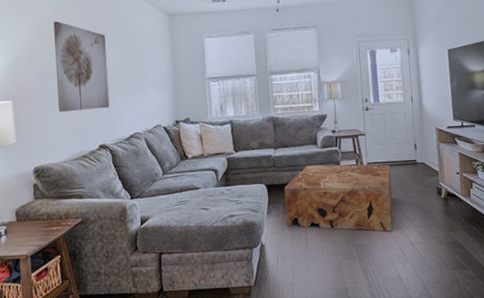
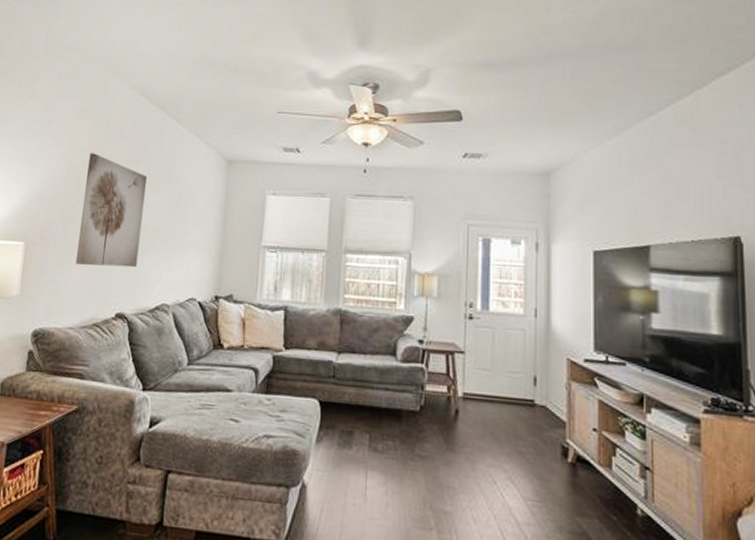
coffee table: present [284,164,393,232] -> none [340,383,495,499]

